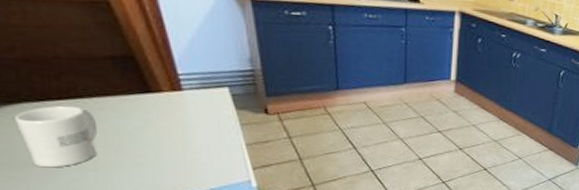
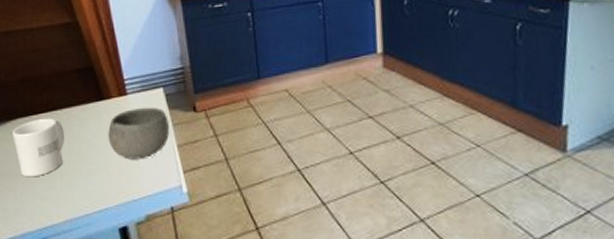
bowl: none [158,104,236,155] -> present [108,107,169,160]

